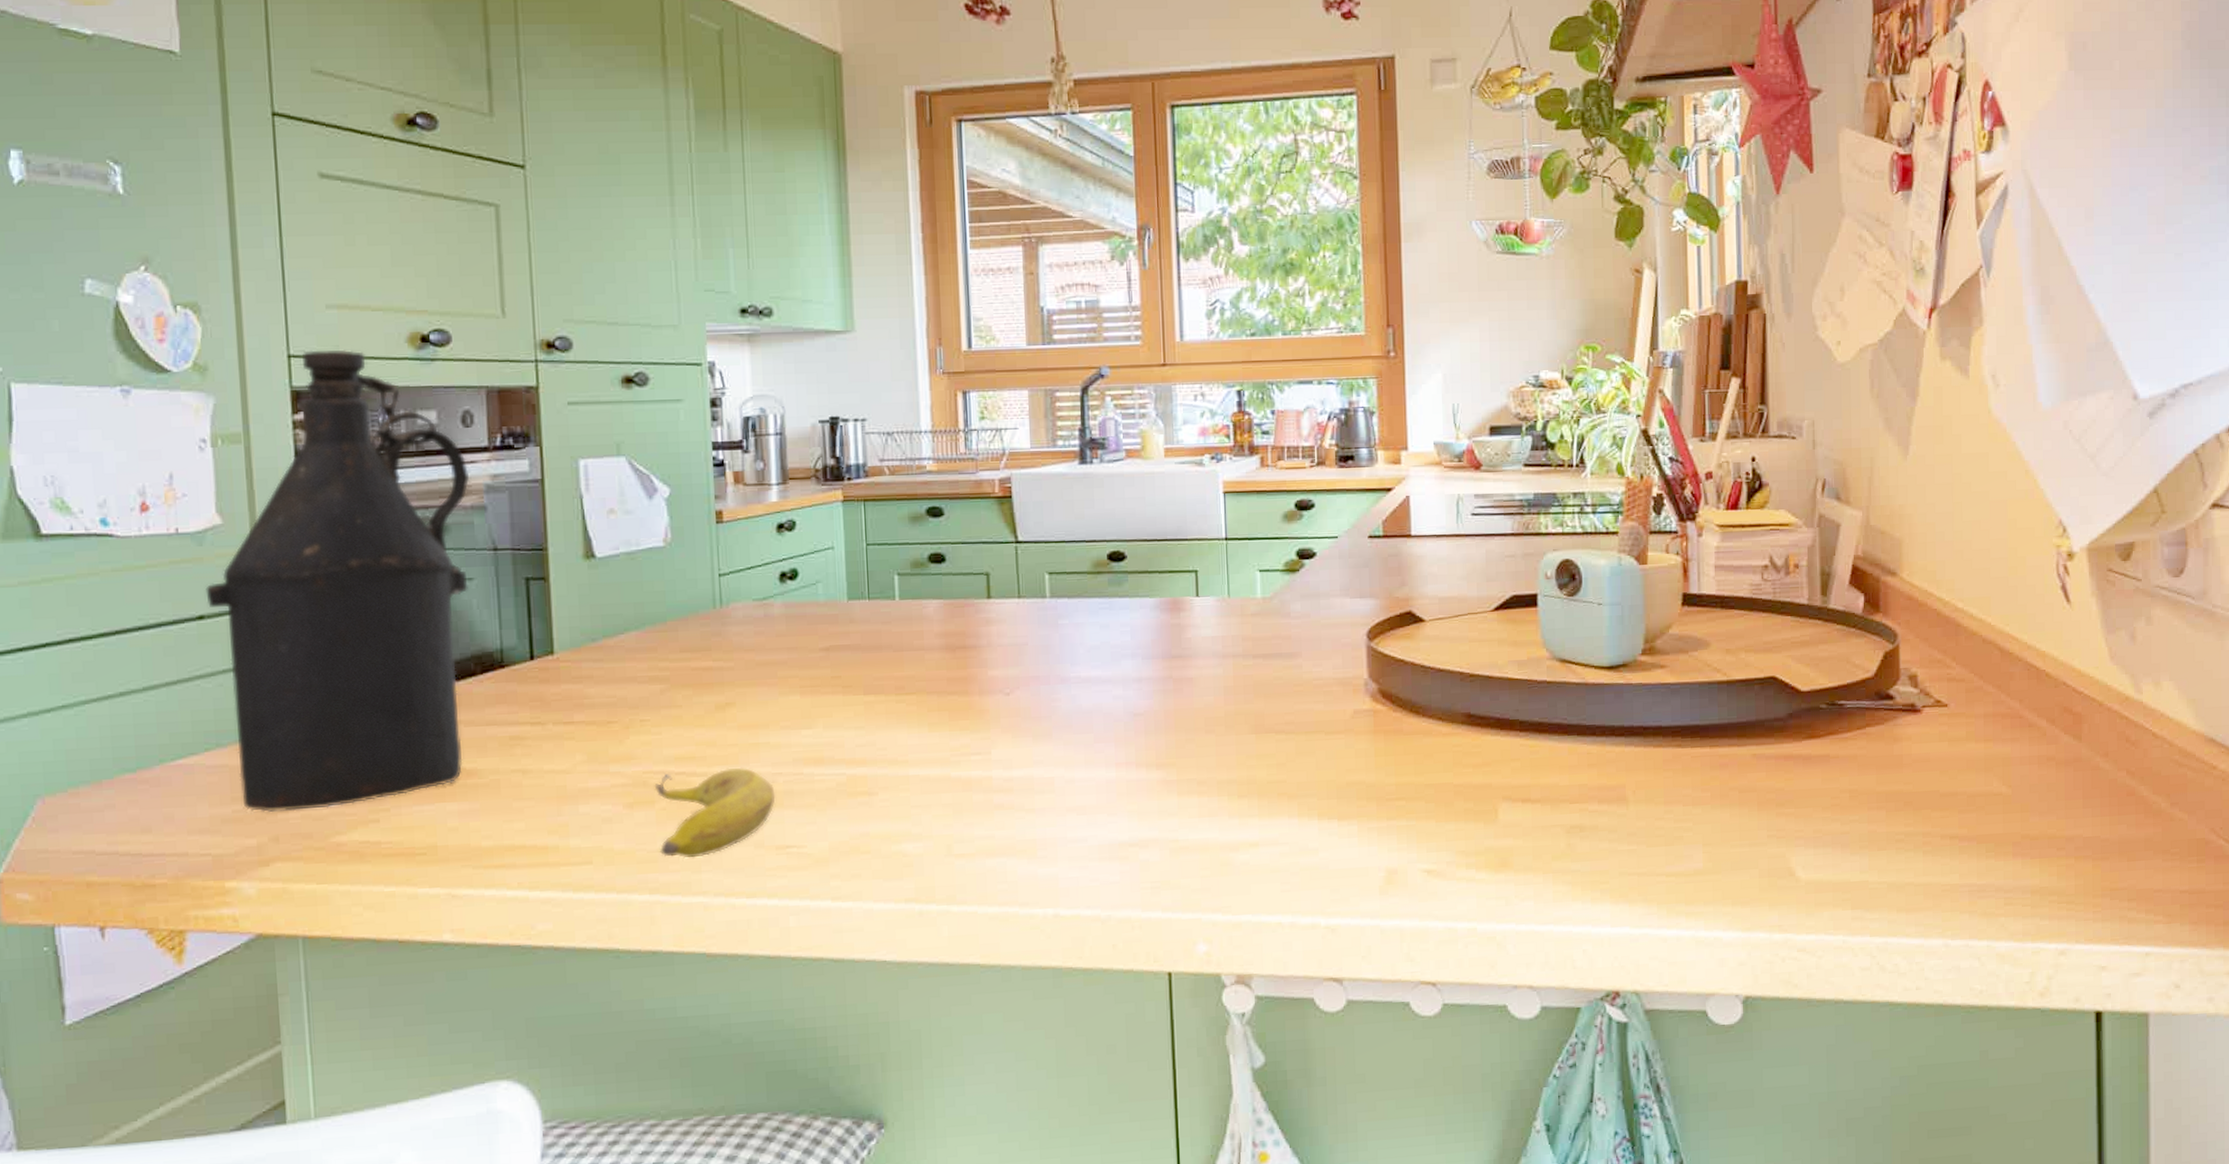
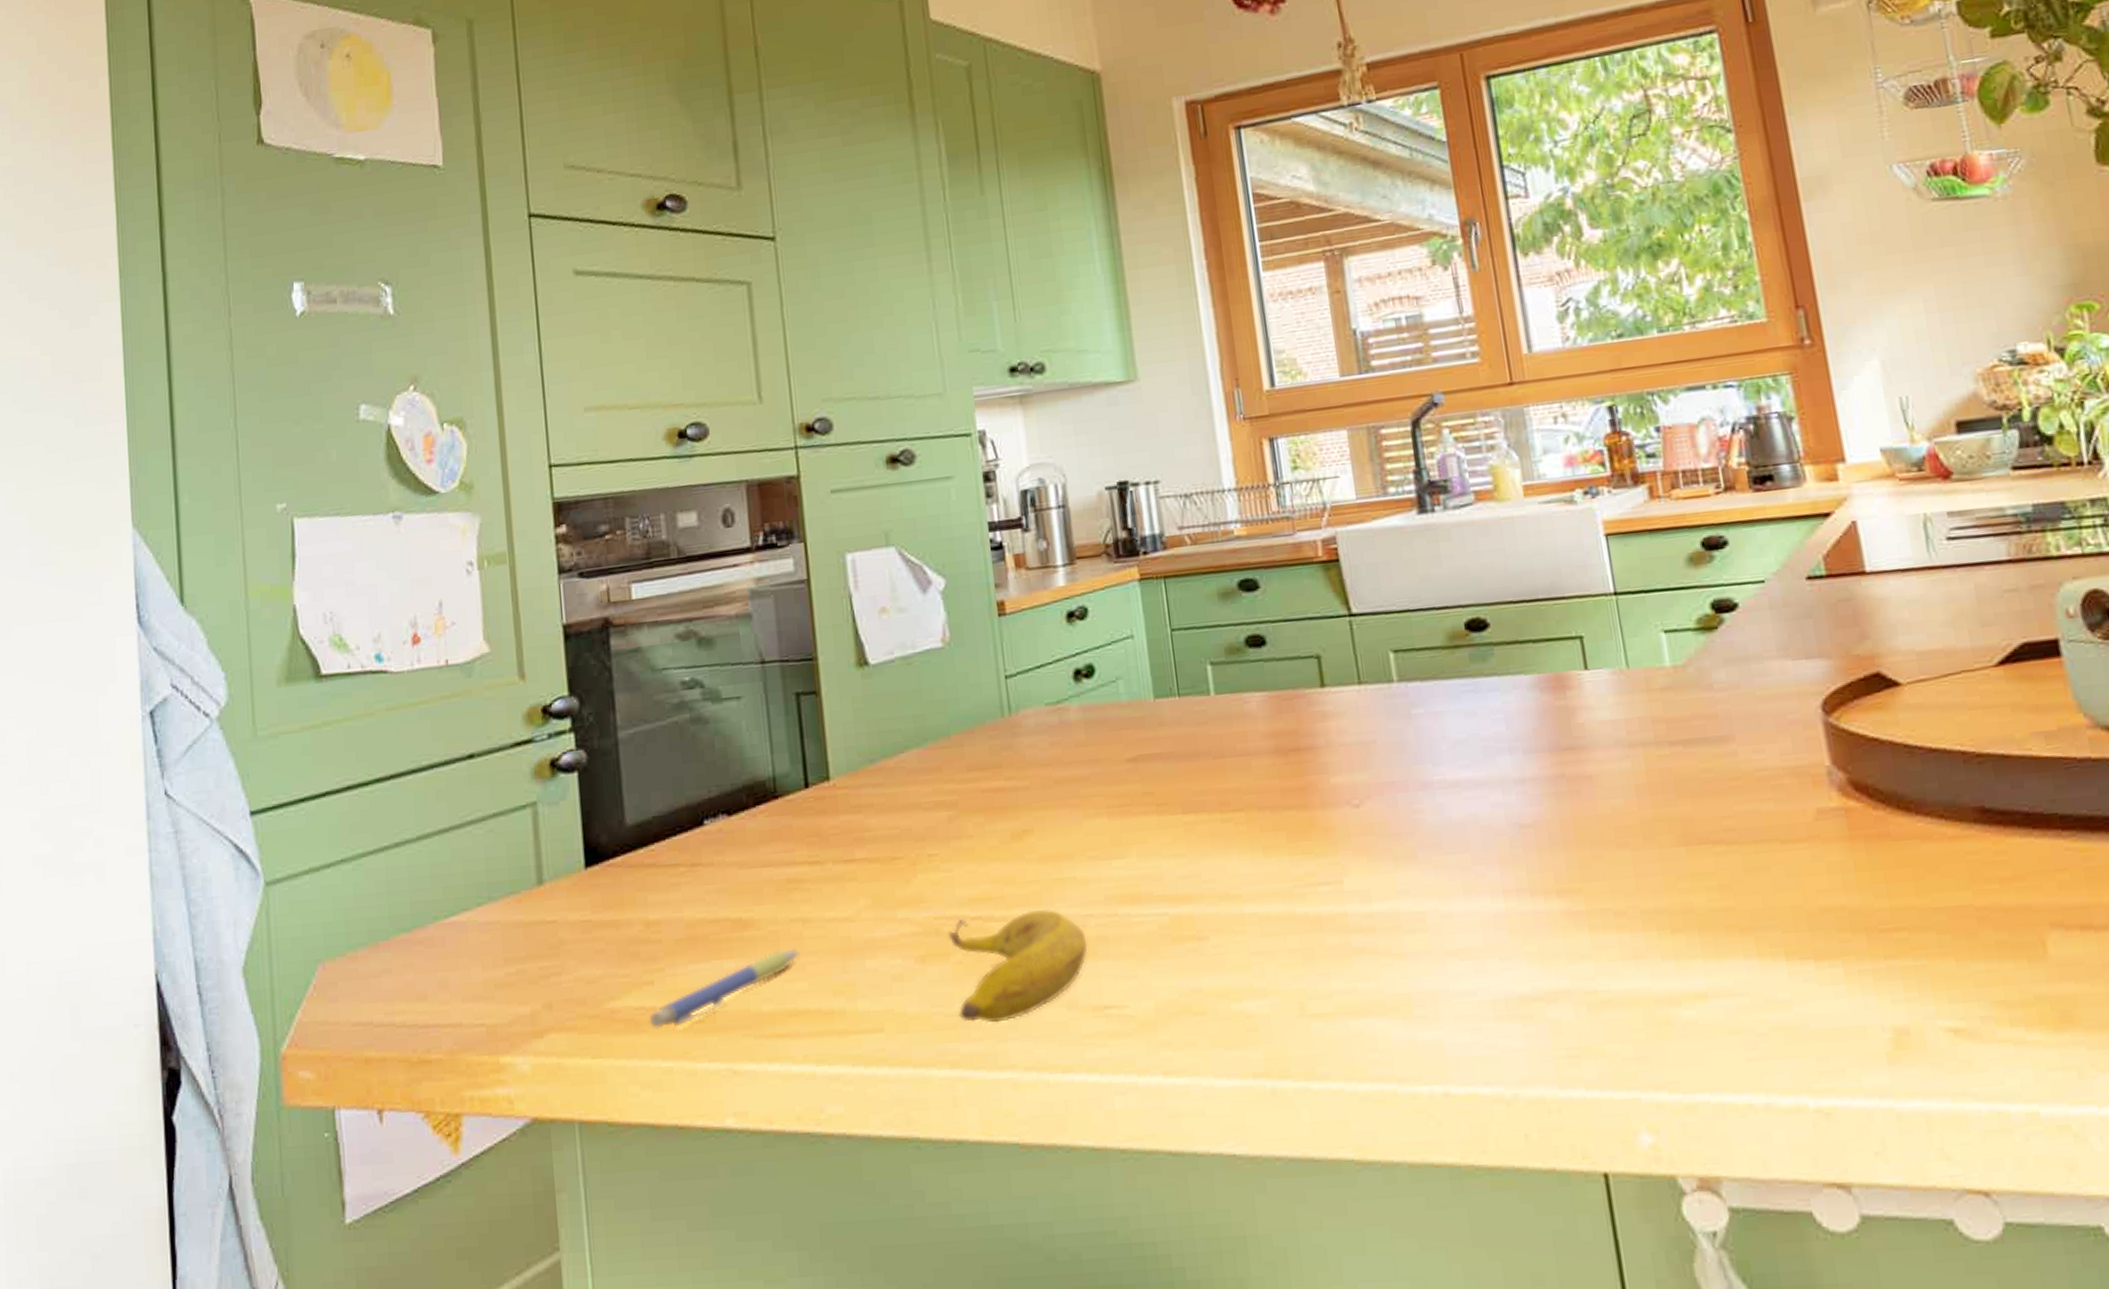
bottle: present [205,349,470,812] -> none [475,453,739,975]
pen: none [373,795,518,860] -> present [649,948,799,1029]

